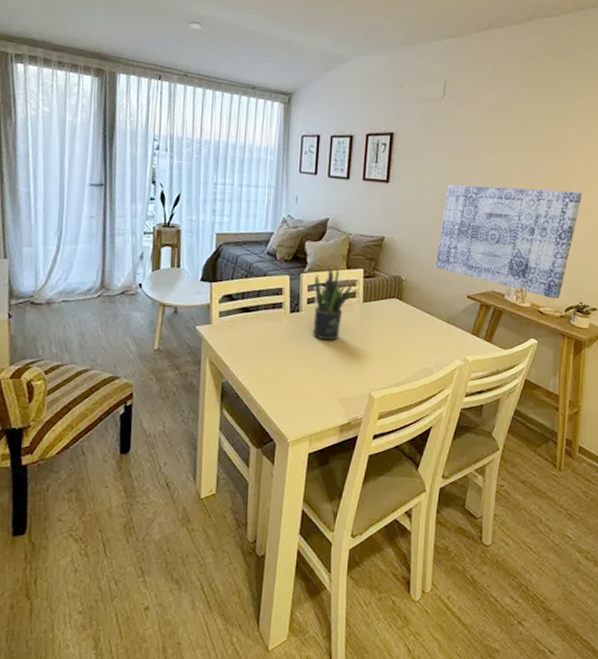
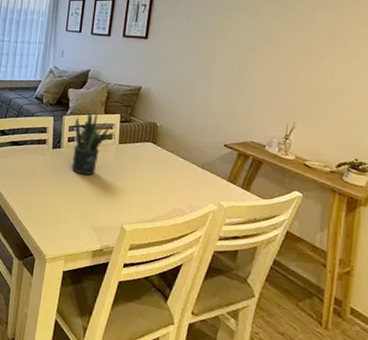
wall art: present [436,185,583,299] -> none [192,40,361,154]

